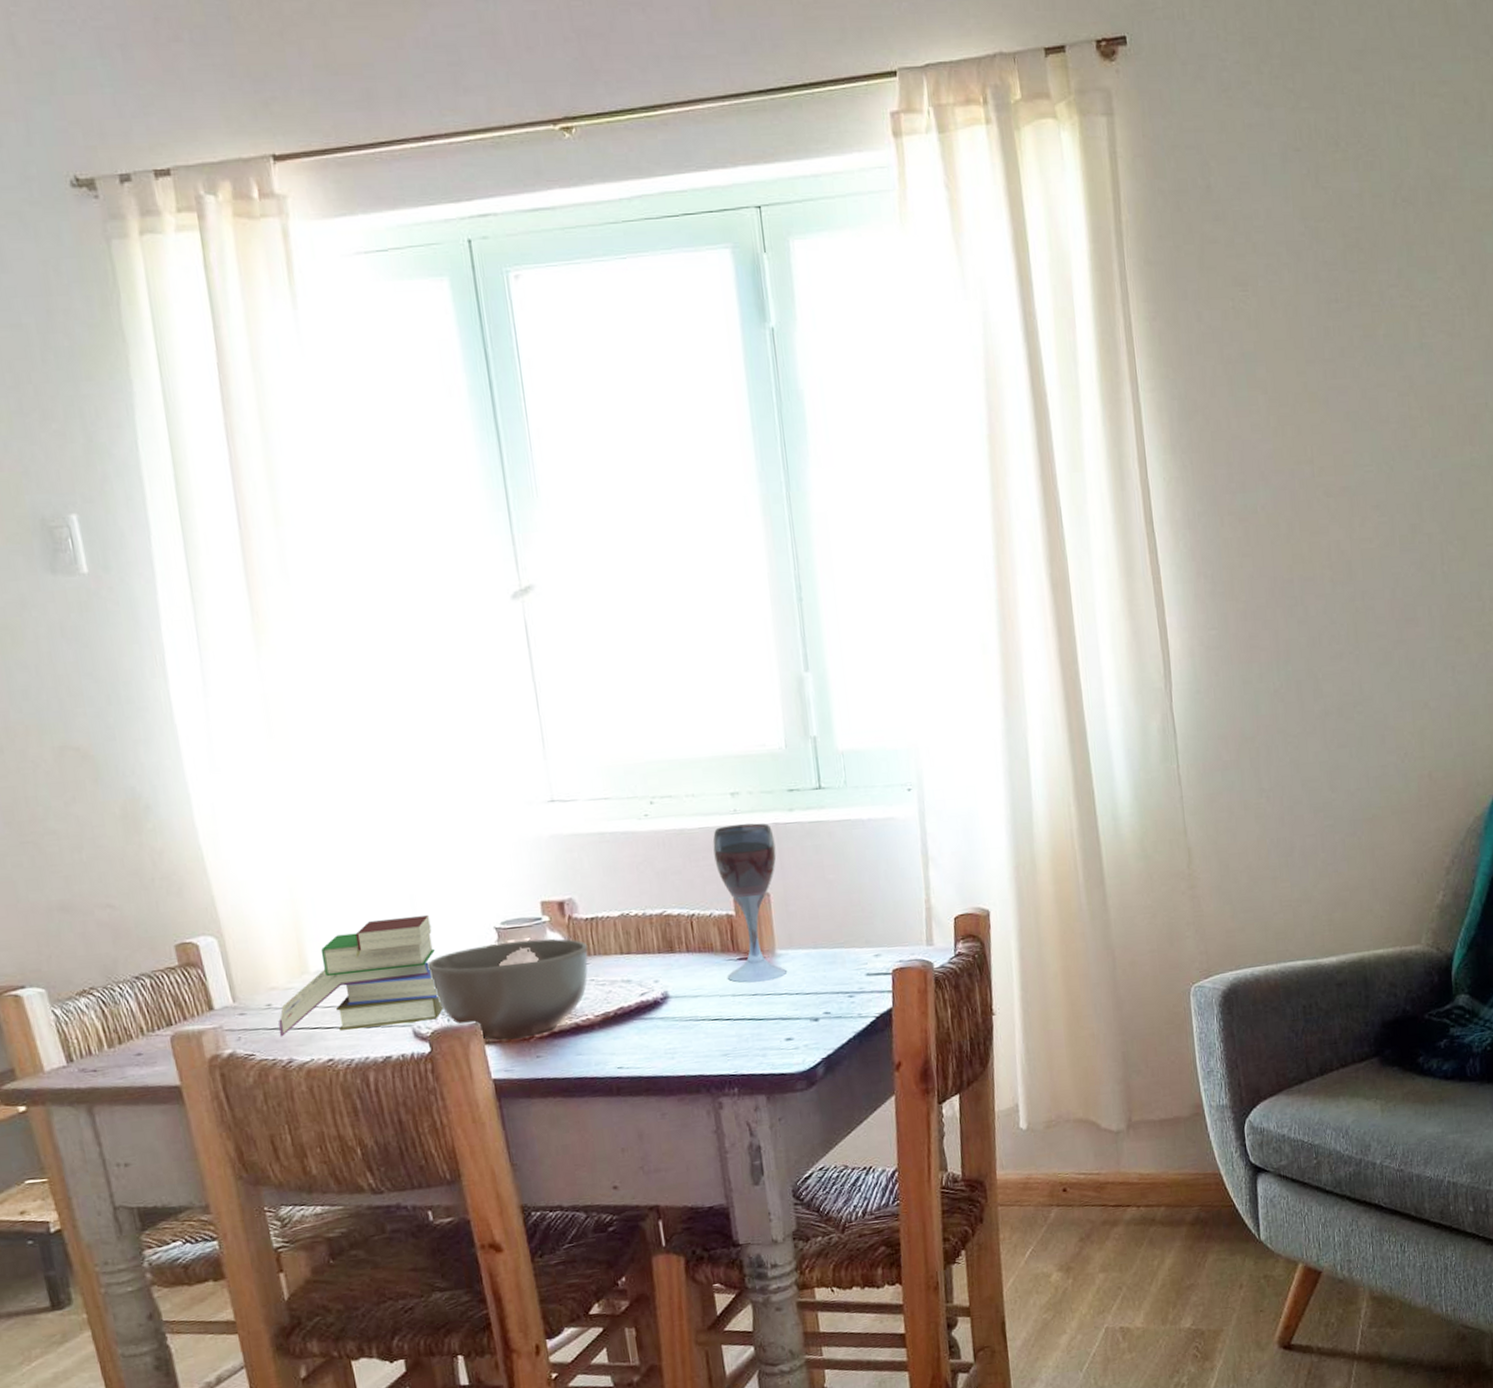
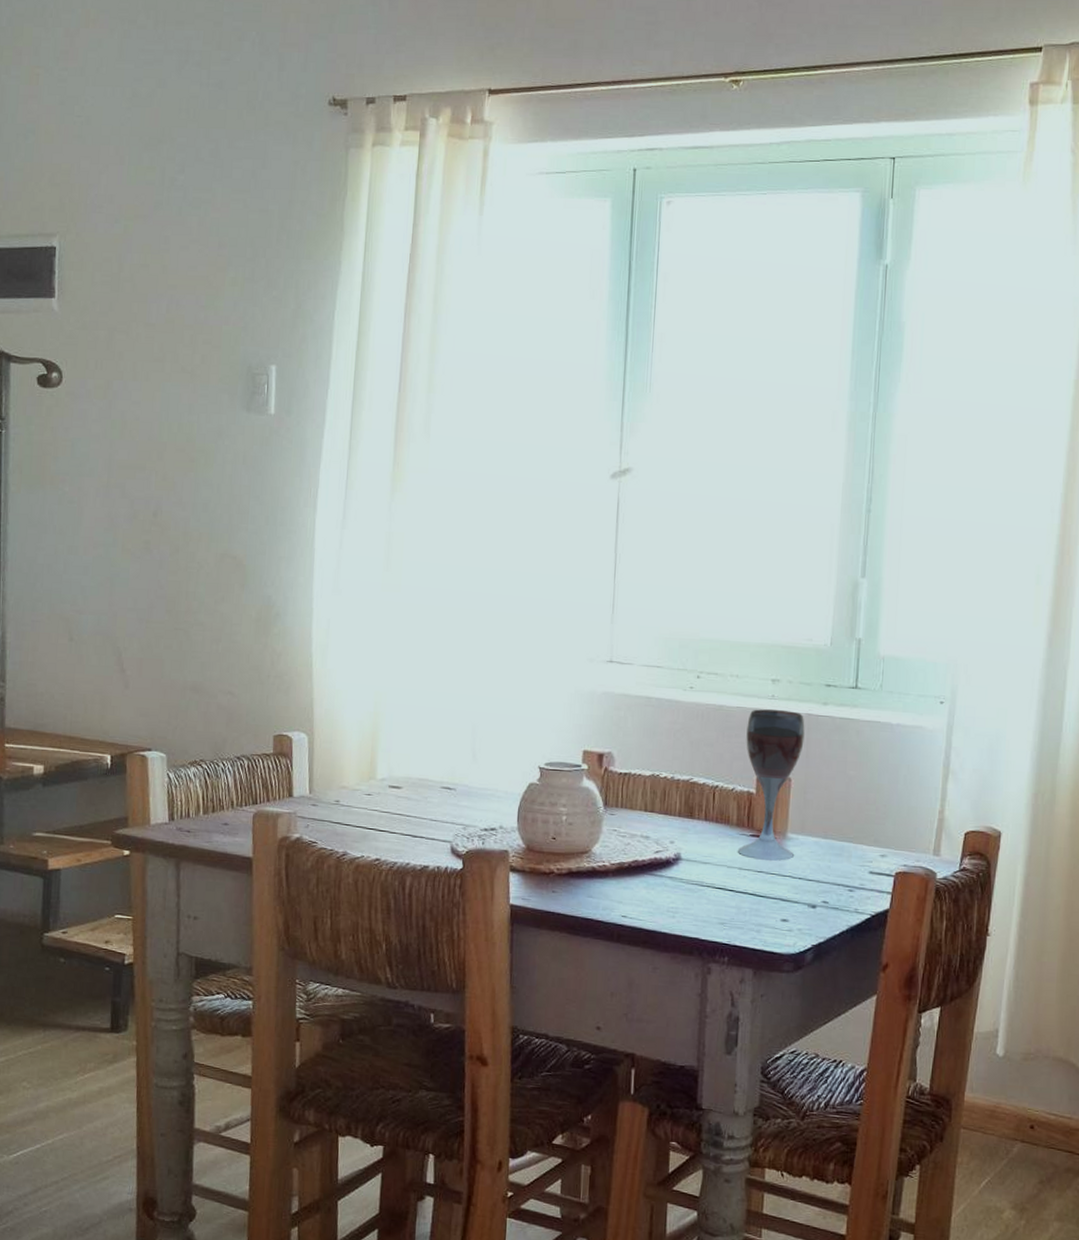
book: present [278,915,443,1037] -> none [341,743,486,840]
bowl: present [426,938,589,1041] -> none [474,781,617,872]

